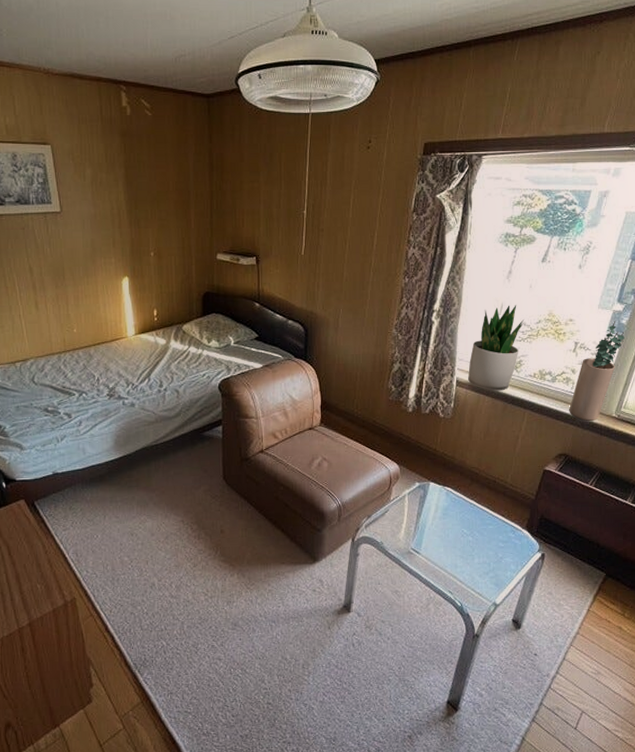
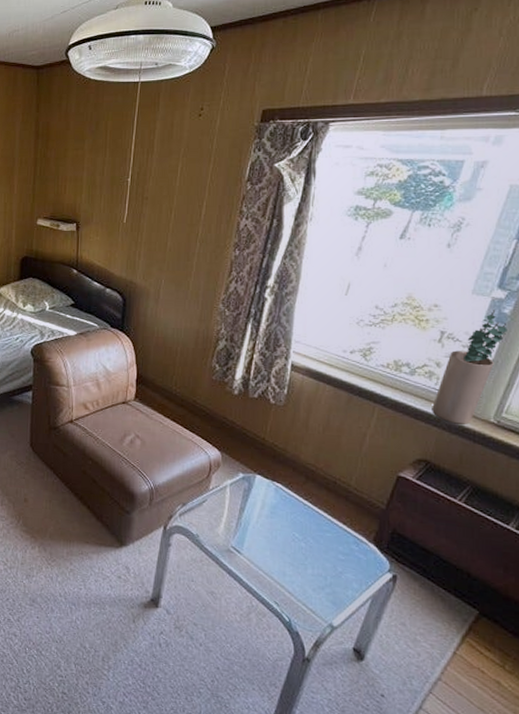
planter: present [468,305,525,391] -> none [306,285,377,381]

